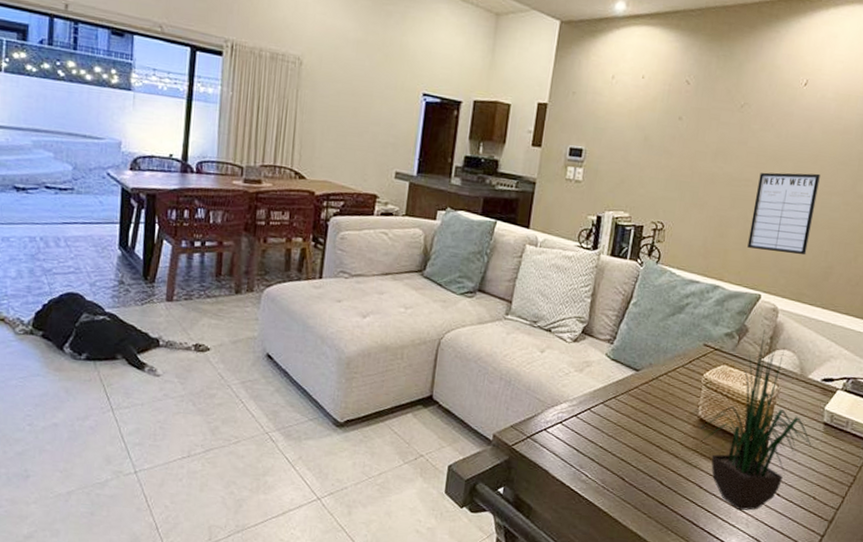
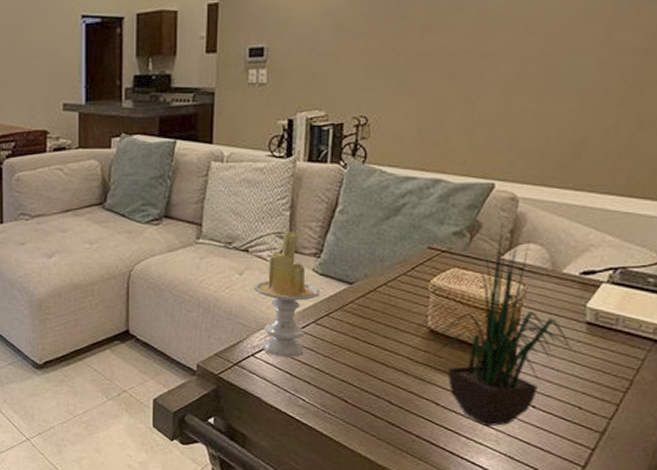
candle: none [552,317,610,435] -> present [254,231,320,358]
writing board: present [747,172,821,256] -> none [473,30,562,131]

